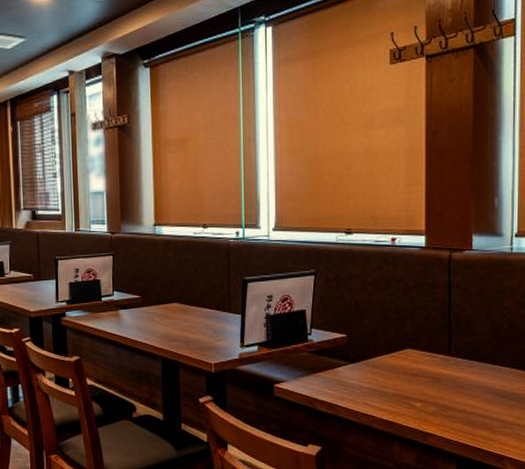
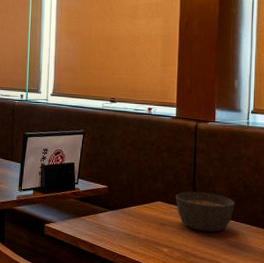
soup bowl: none [427,334,499,381] -> present [175,191,235,233]

